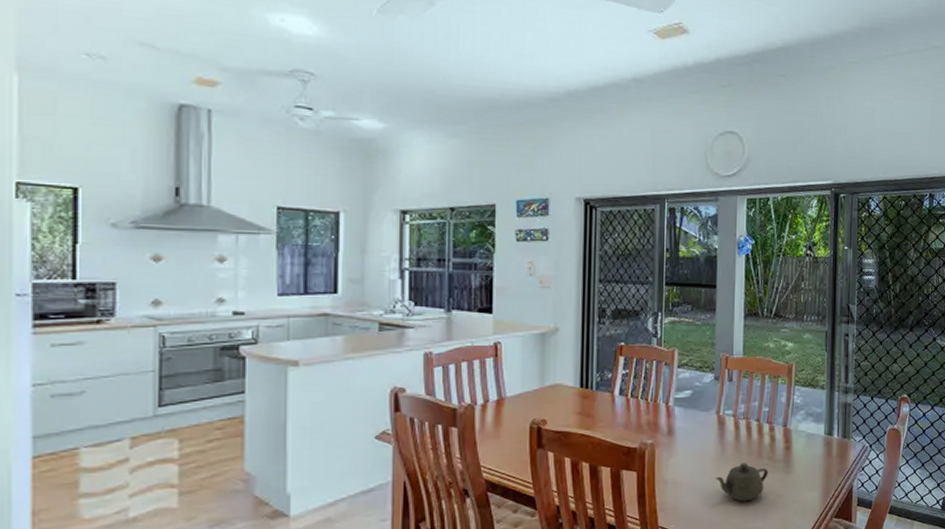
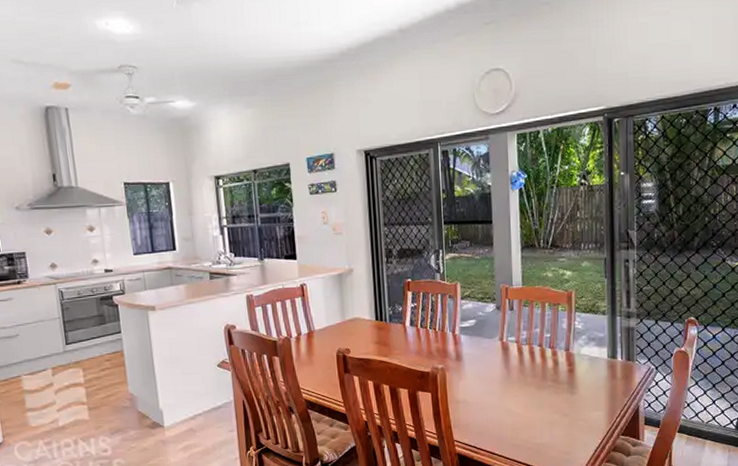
teapot: present [715,463,768,502] -> none [502,385,553,420]

